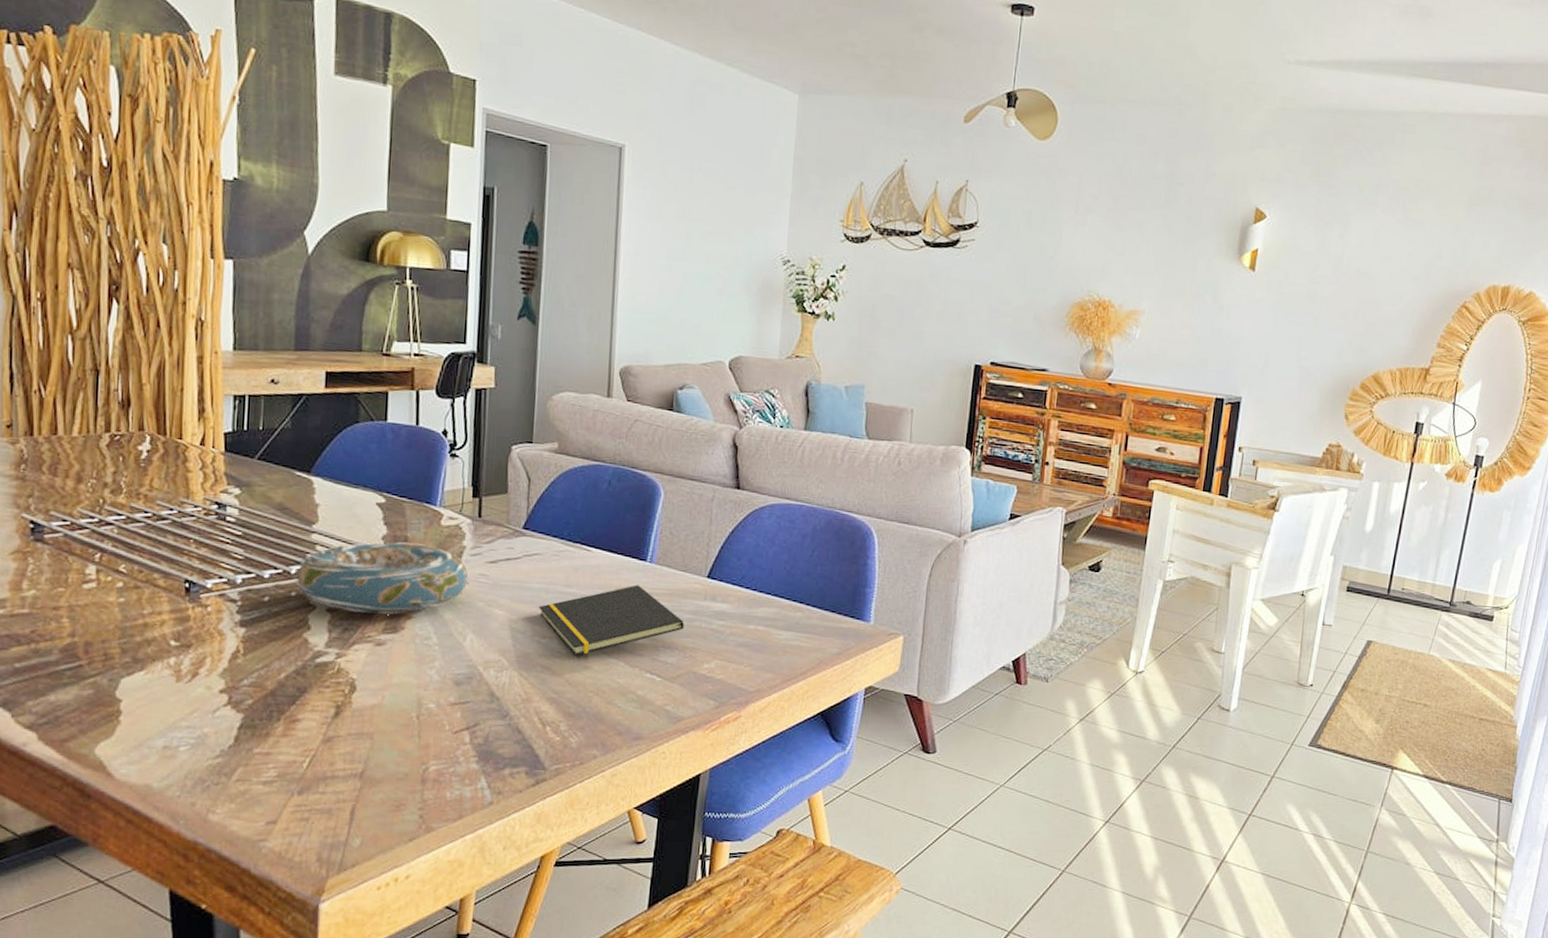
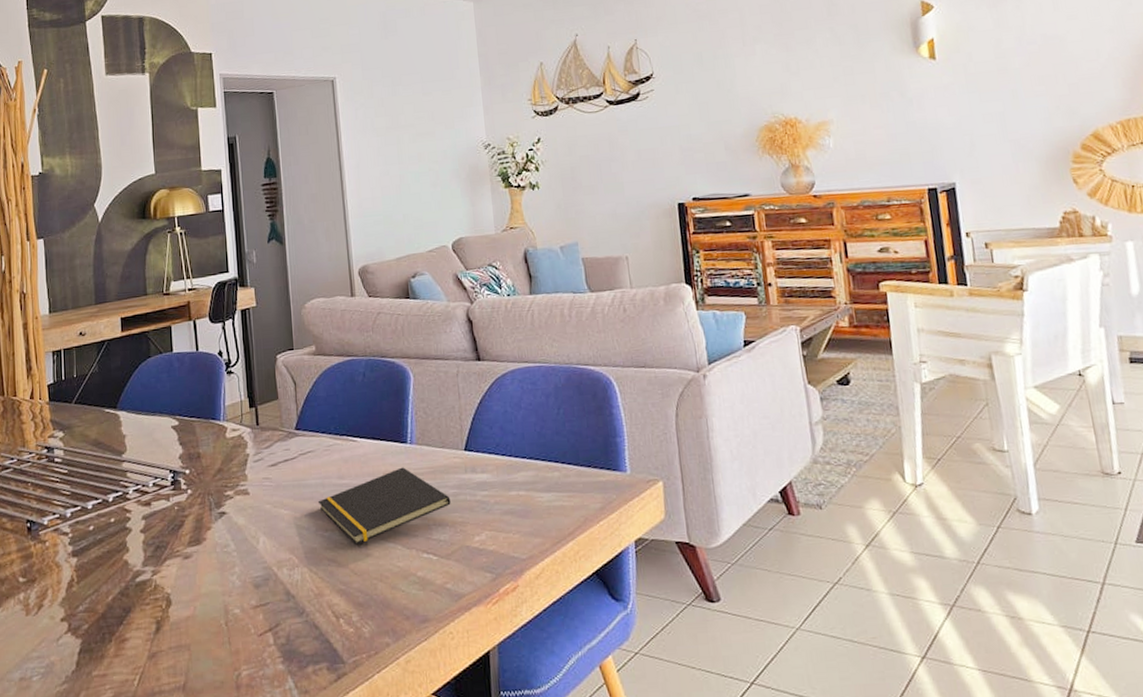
decorative bowl: present [295,542,471,614] -> none [113,457,257,530]

